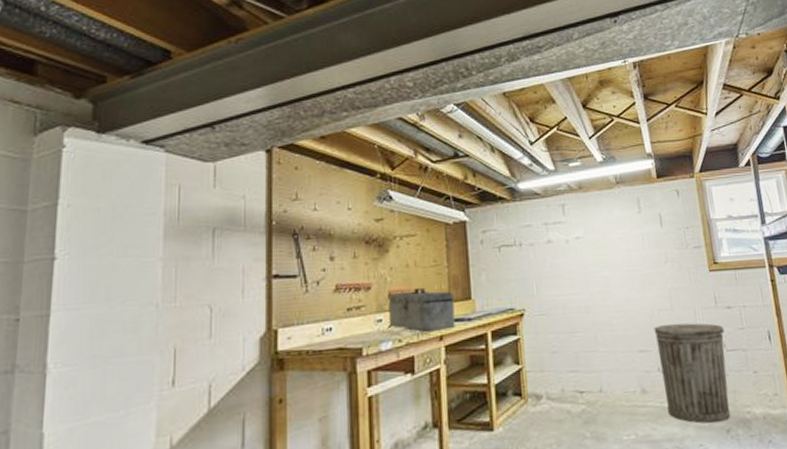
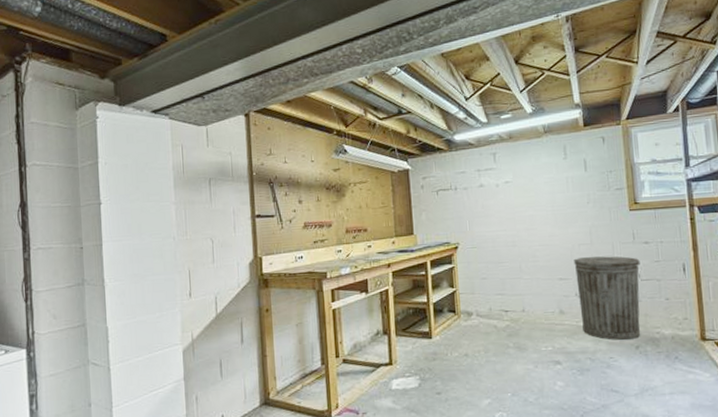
toolbox: present [388,287,455,332] -> none [346,224,400,260]

